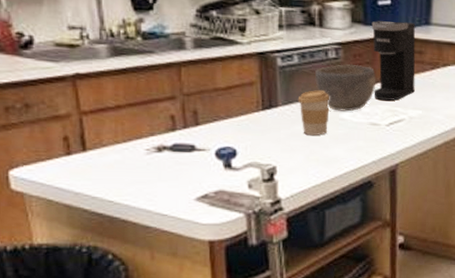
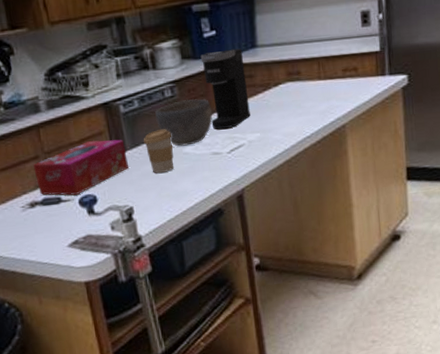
tissue box: none [167,90,278,145] -> present [33,139,128,195]

